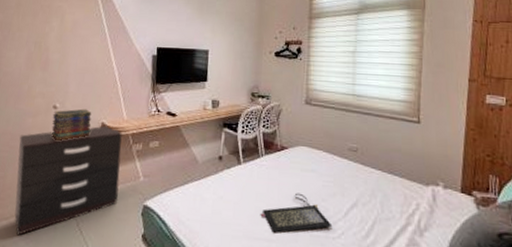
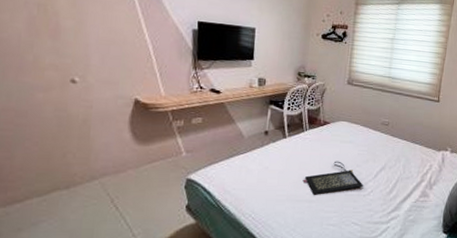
dresser: present [14,125,122,236] -> none [27,102,160,217]
book stack: present [50,109,92,142] -> none [70,83,122,119]

